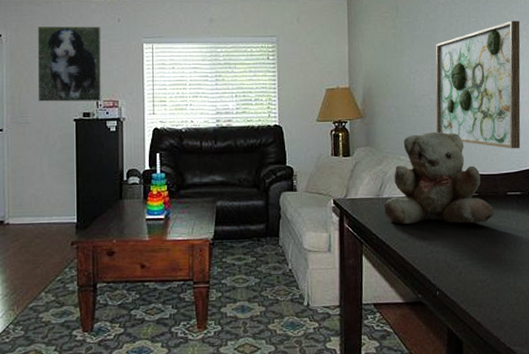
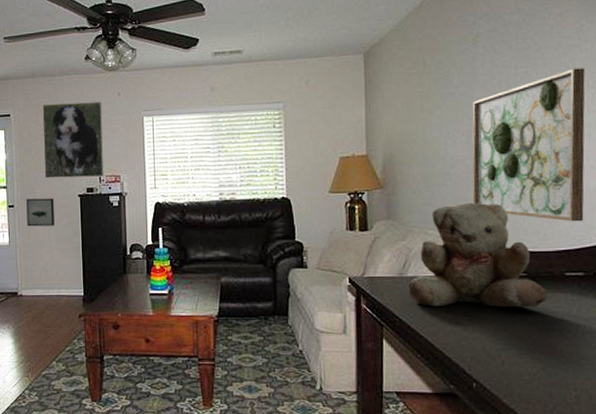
wall art: none [17,122,47,152] -> present [26,198,54,227]

